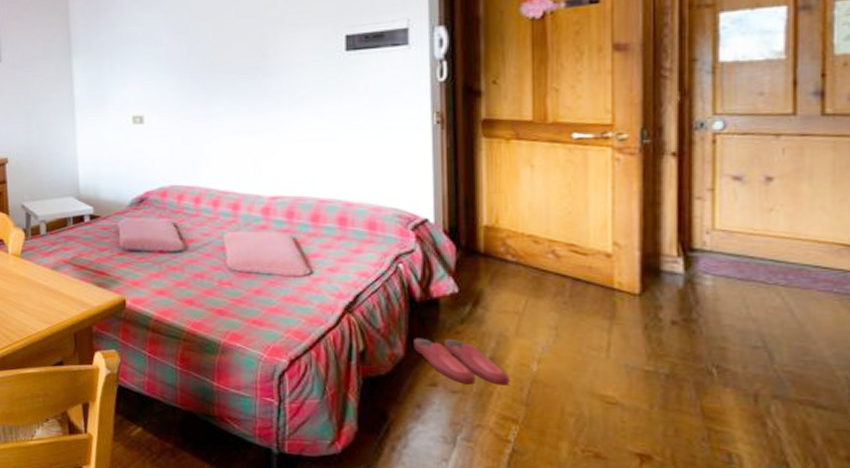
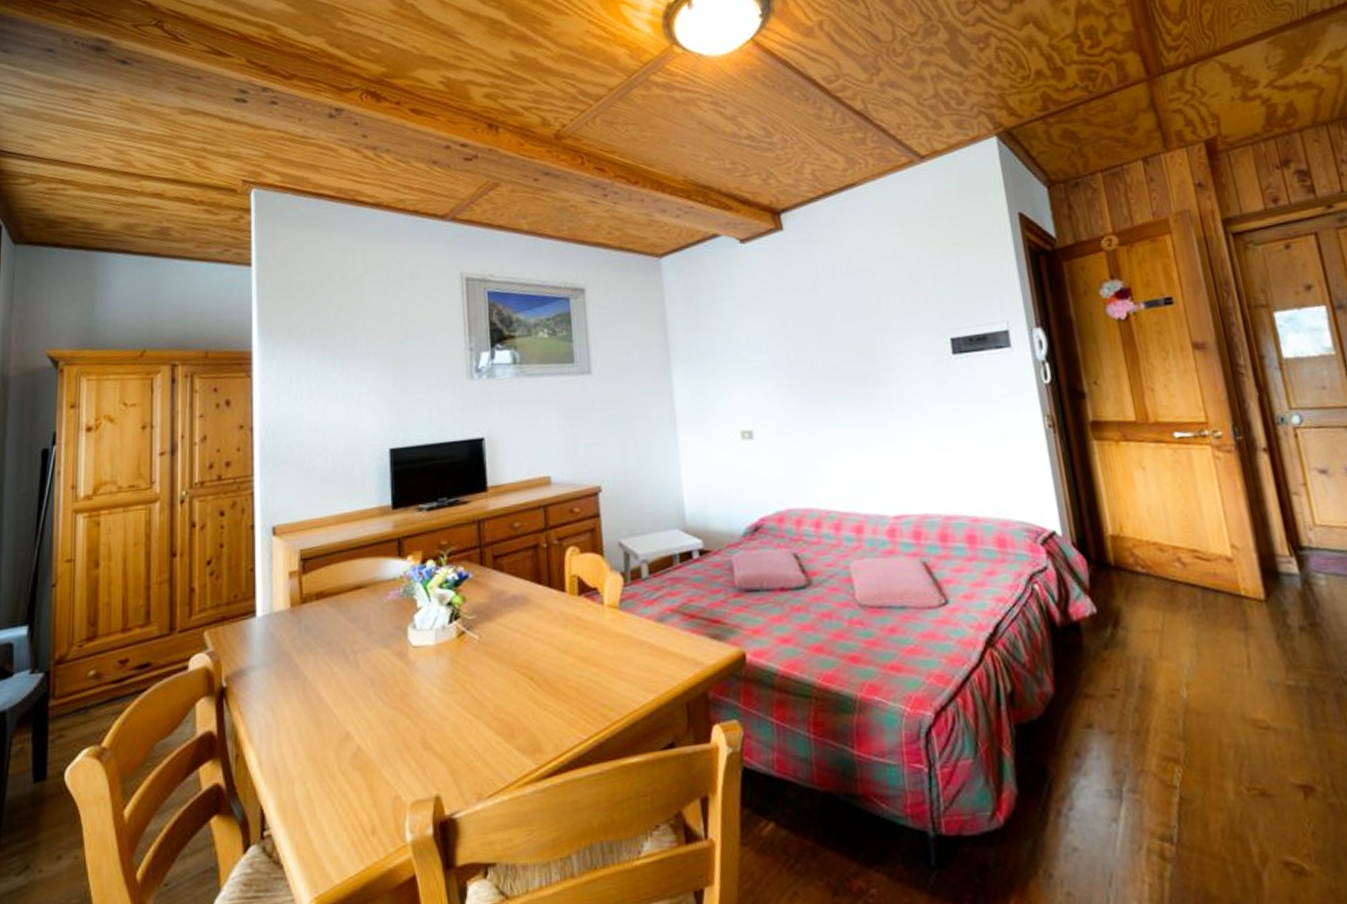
slippers: present [414,338,509,386] -> none [1061,667,1163,722]

